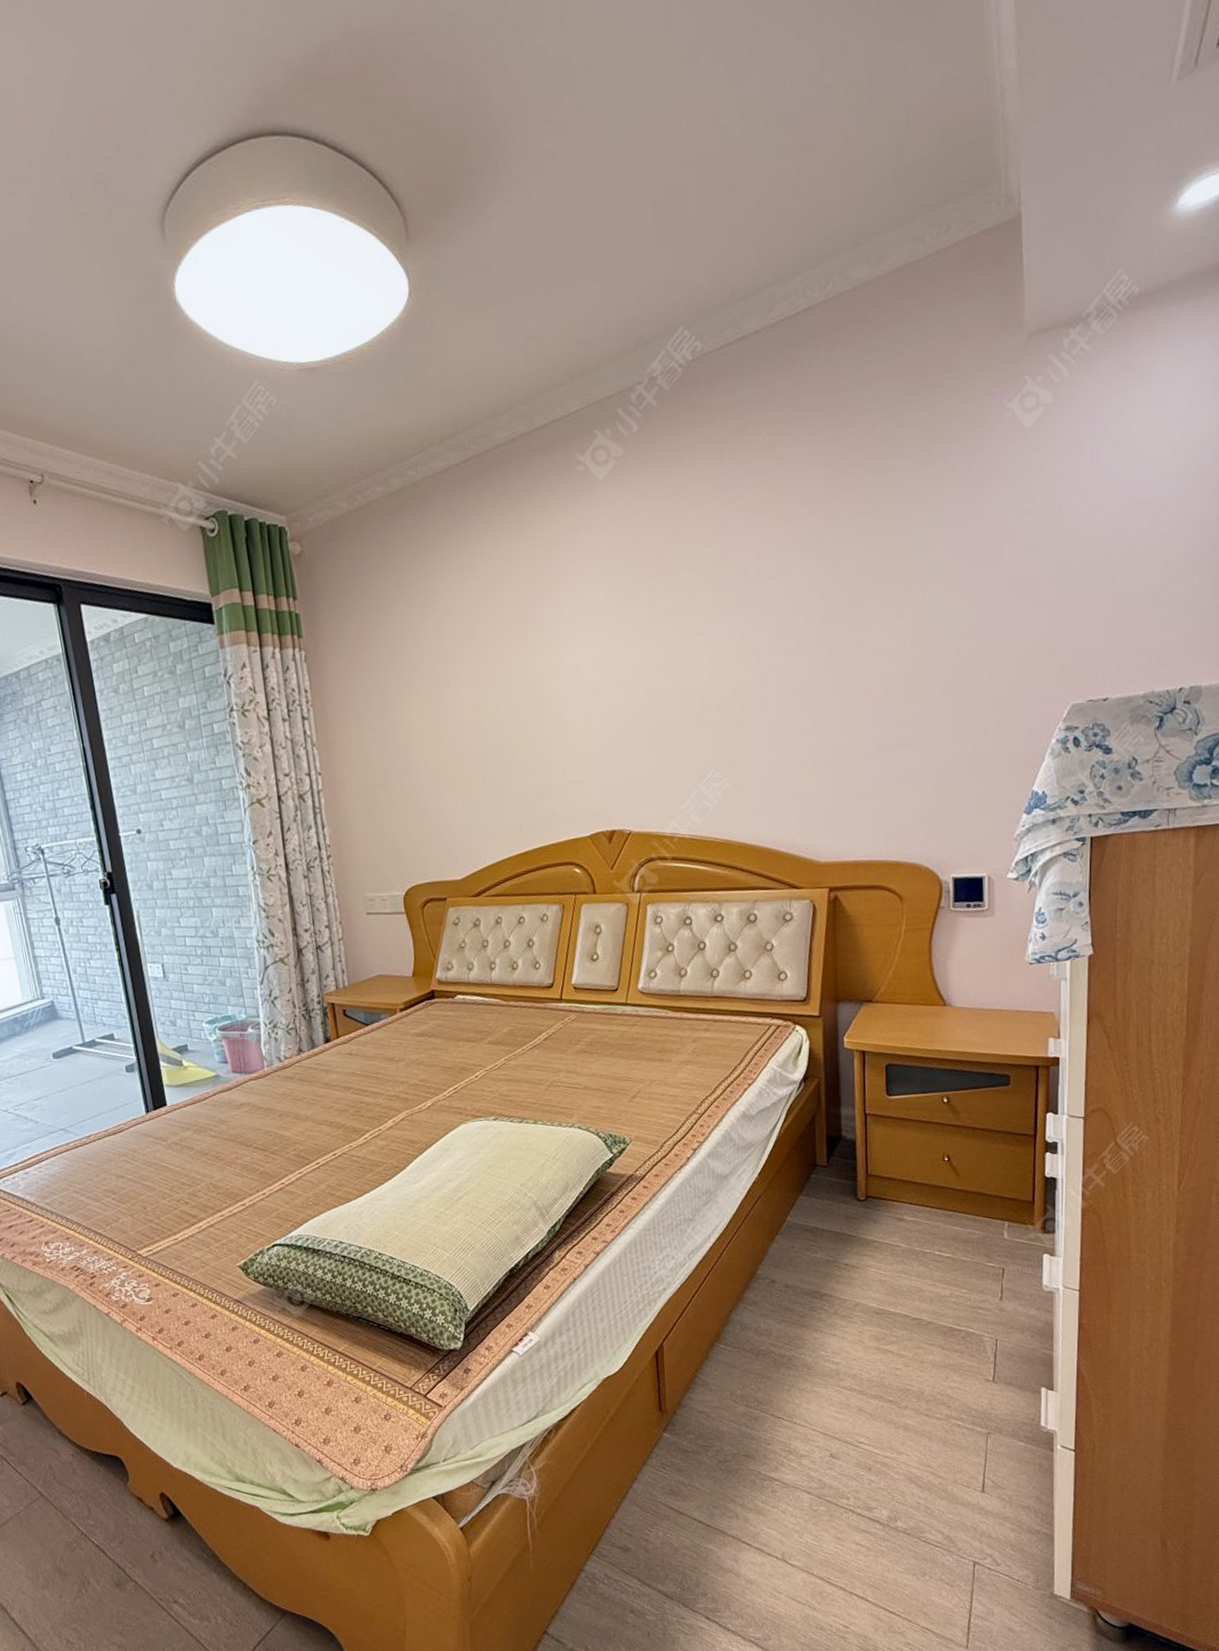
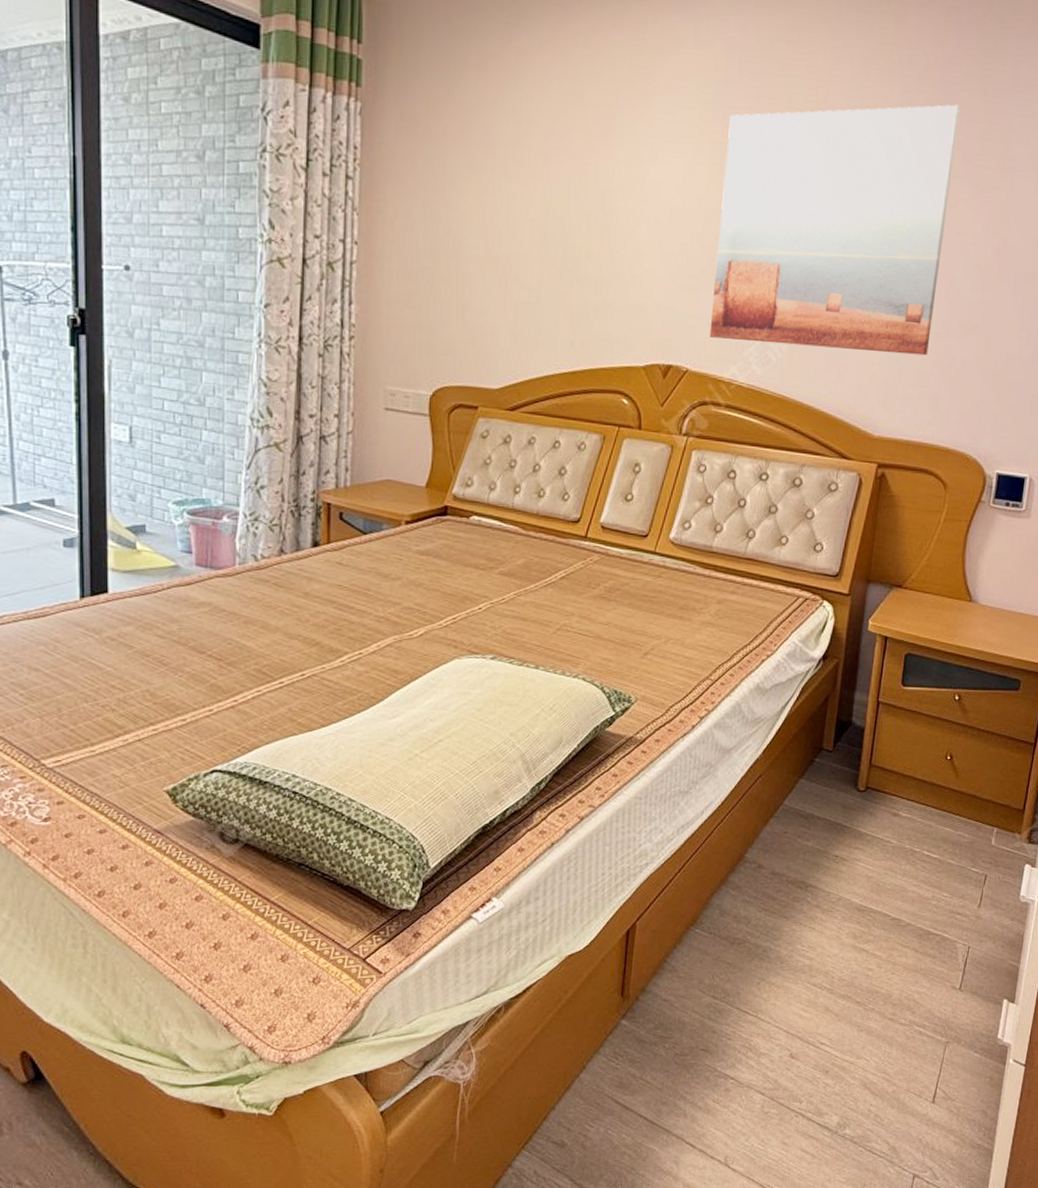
wall art: none [633,529,863,798] -> present [709,104,961,356]

